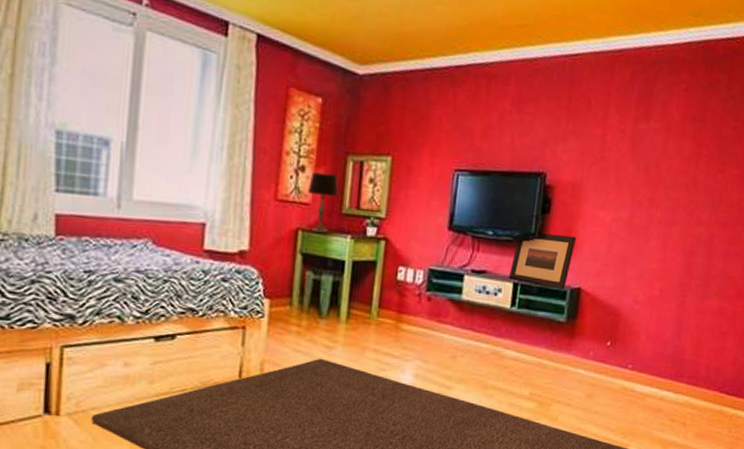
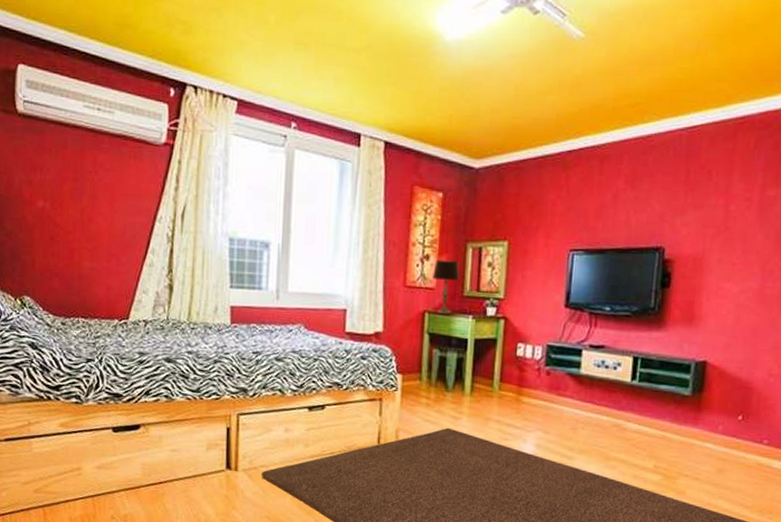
picture frame: present [508,232,577,290] -> none [627,307,701,364]

